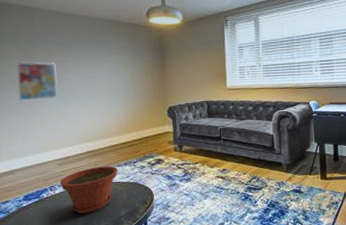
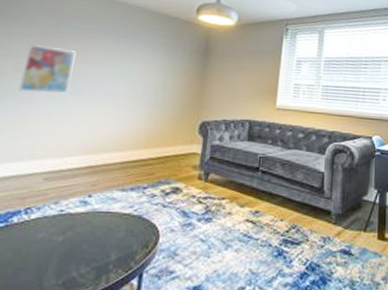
plant pot: present [59,166,118,214] -> none [40,188,121,252]

